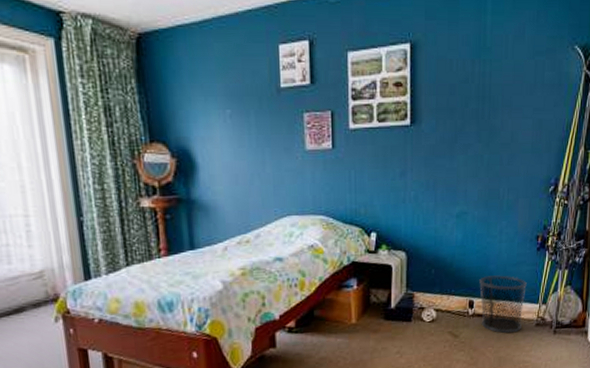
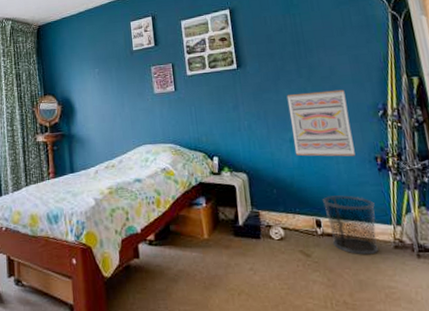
wall art: none [460,159,522,235] -> present [286,89,355,157]

